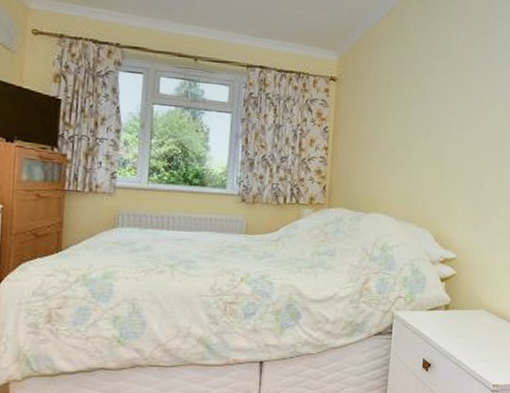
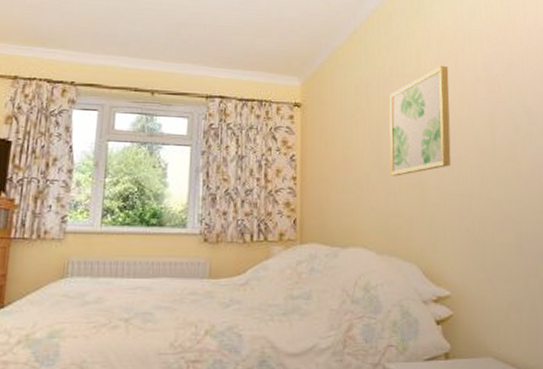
wall art: none [414,47,478,152] -> present [389,65,451,176]

